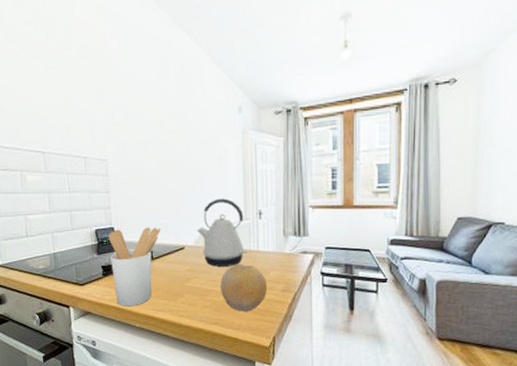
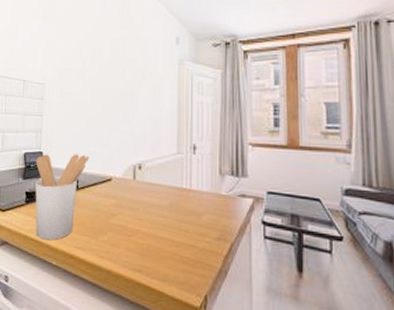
kettle: present [197,198,248,267] -> none [126,129,179,205]
fruit: present [220,264,268,312] -> none [147,202,200,260]

